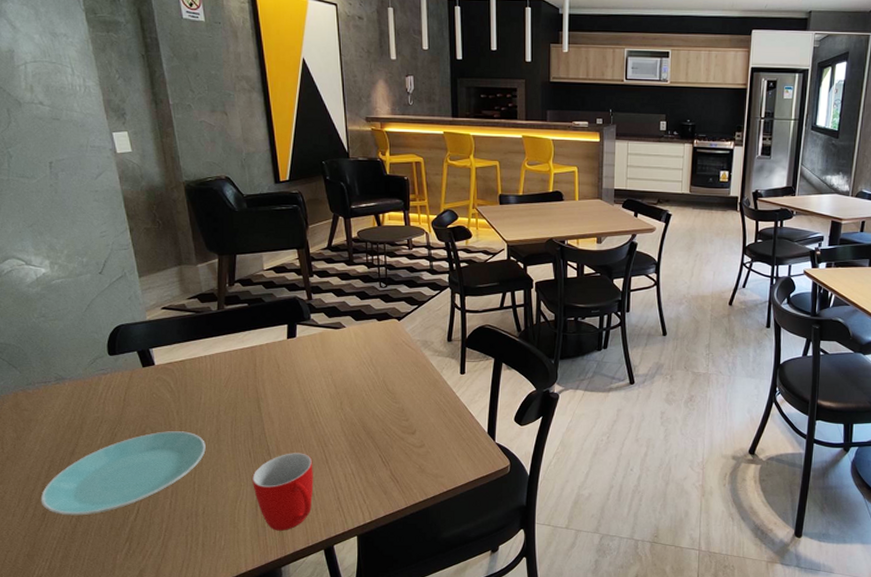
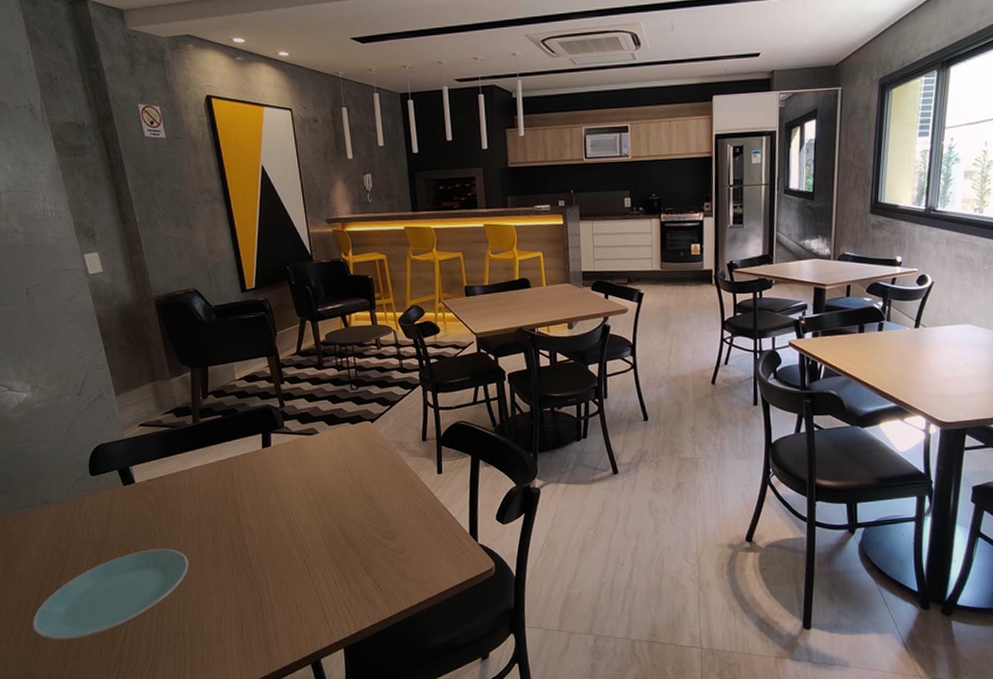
mug: present [252,453,314,531] -> none [236,564,297,647]

